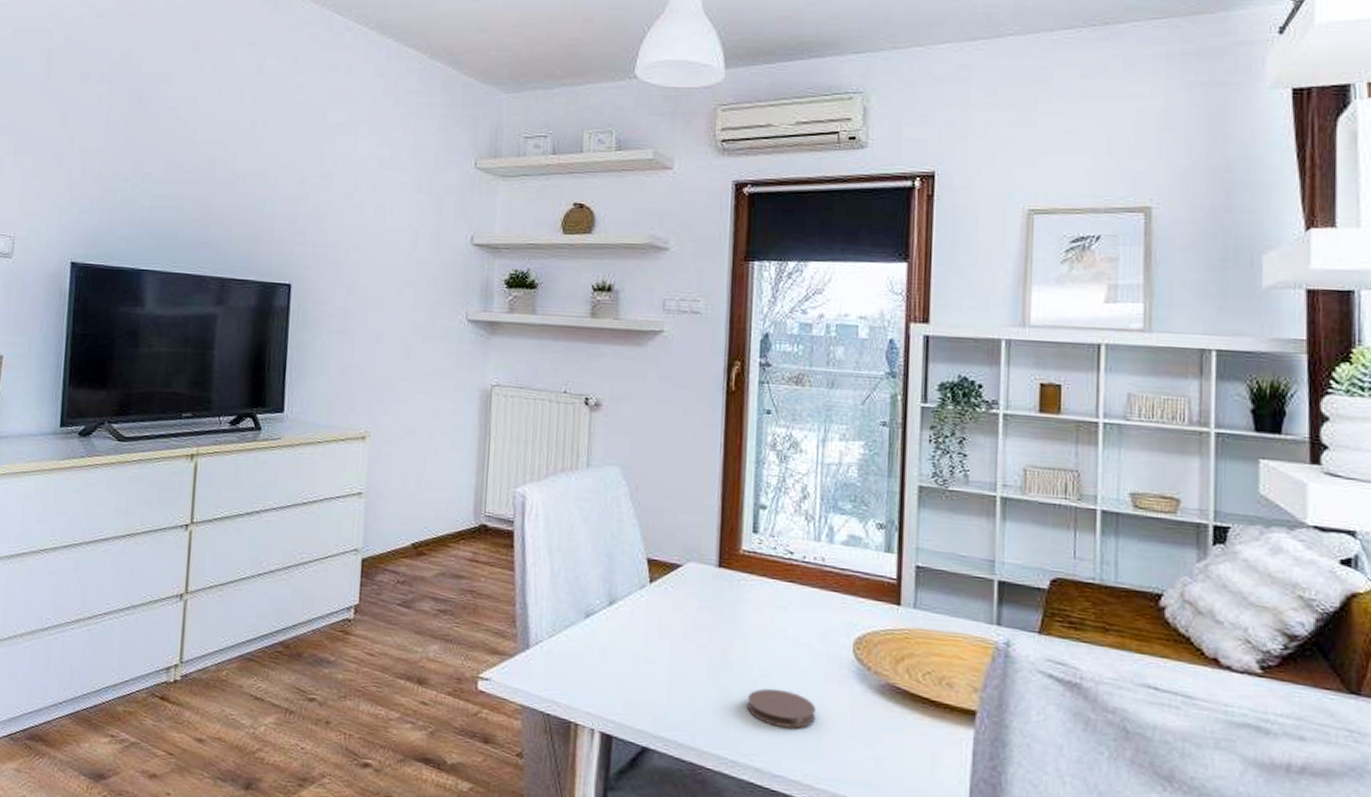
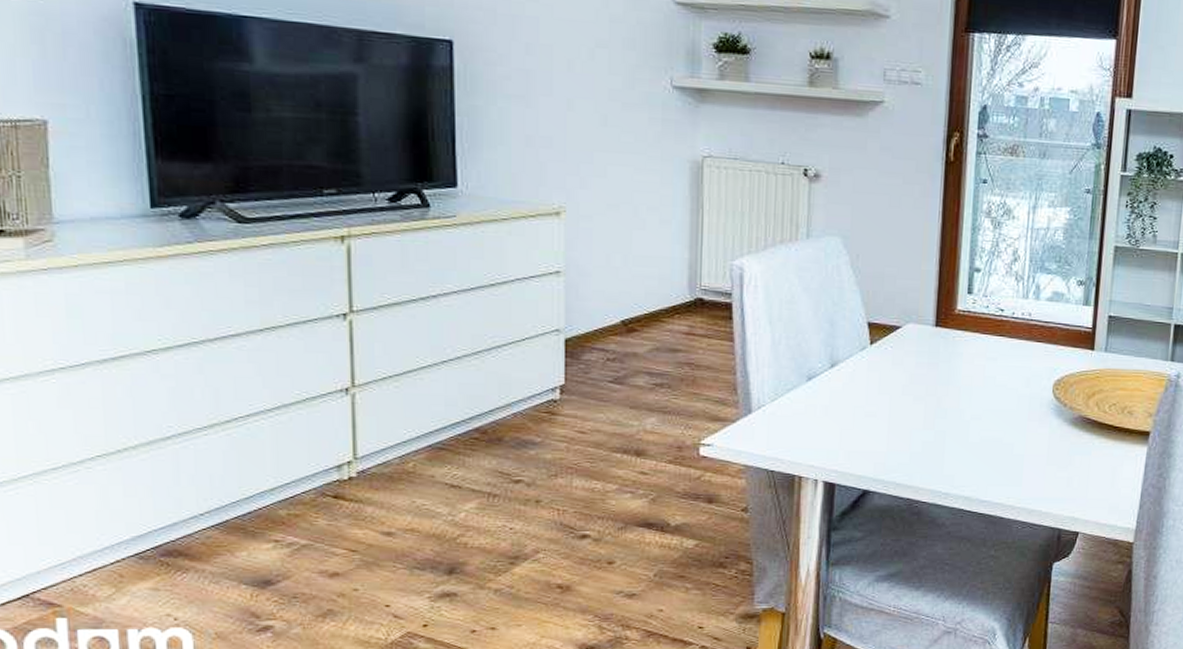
coaster: present [747,688,815,729] -> none [959,429,1019,461]

